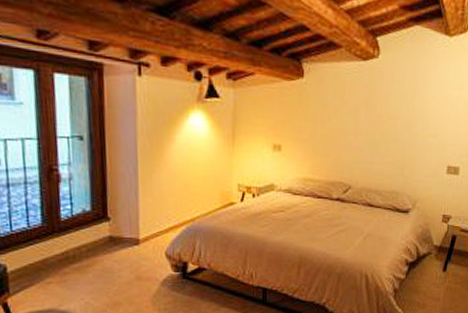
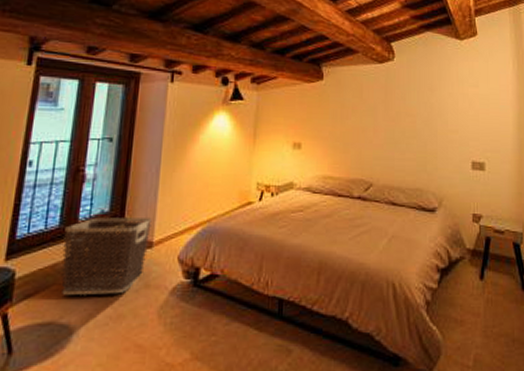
clothes hamper: none [48,216,136,286] -> present [61,217,152,295]

